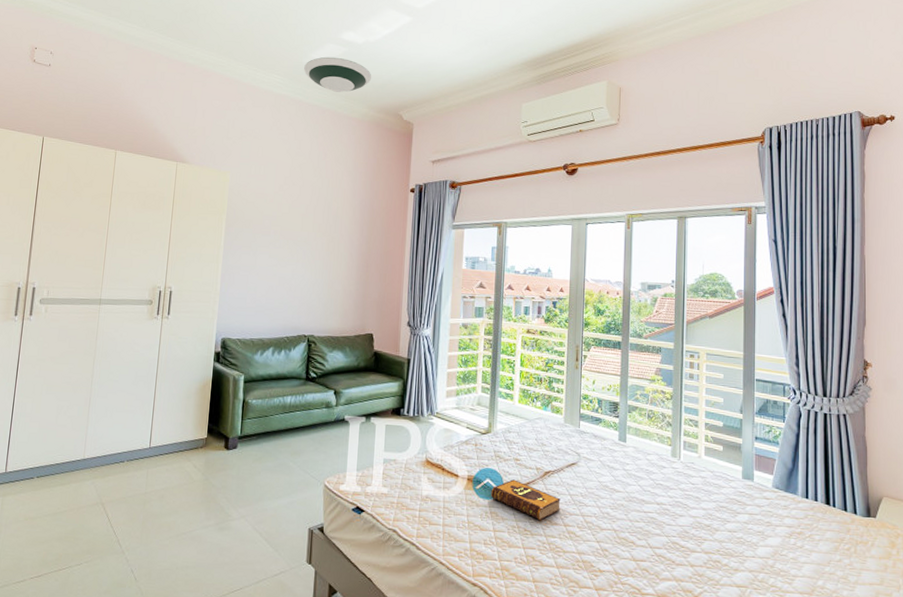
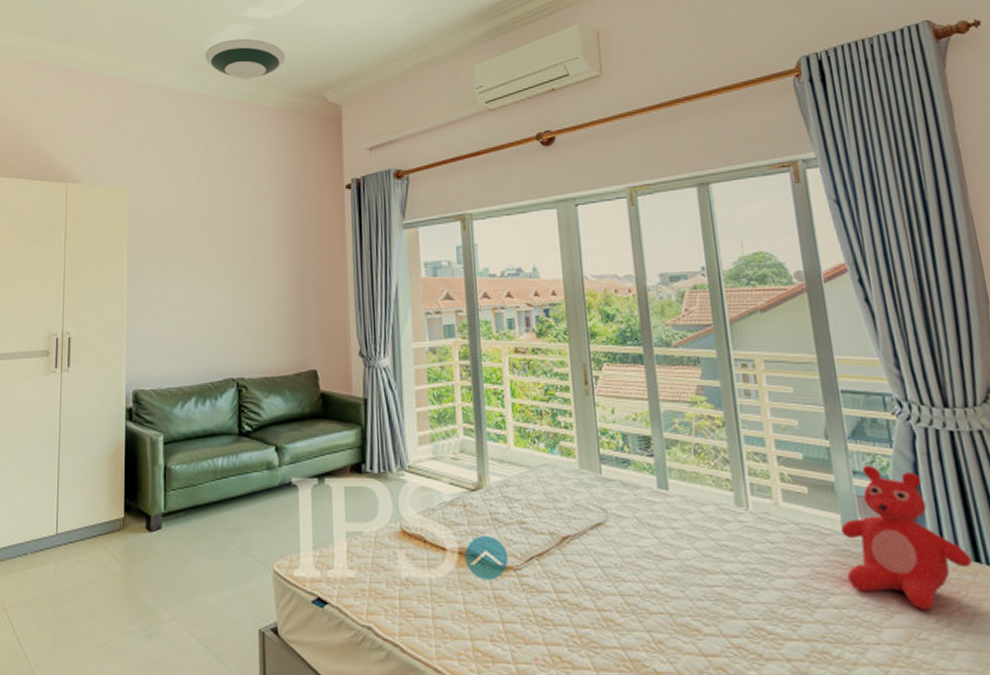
hardback book: present [491,479,561,521] -> none [492,550,590,606]
teddy bear: none [740,434,825,536] -> present [840,466,973,611]

